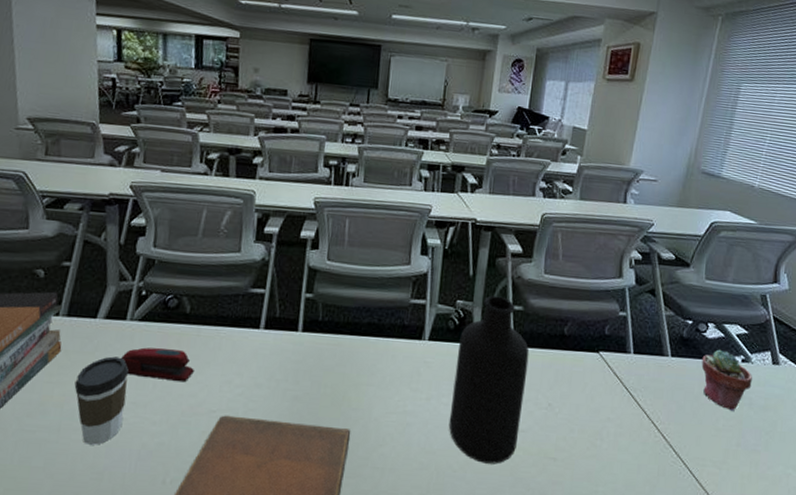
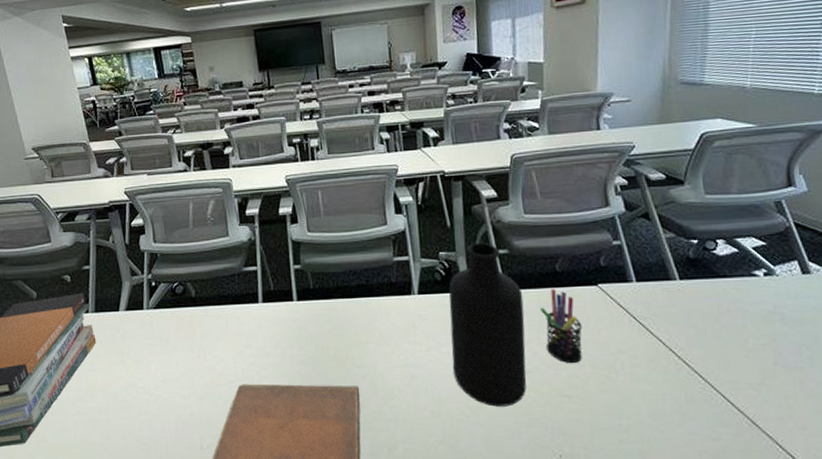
coffee cup: present [74,356,130,446] -> none [112,342,158,421]
stapler: present [121,347,194,382] -> none [146,330,209,359]
pen holder: none [542,351,579,427] -> present [539,289,582,364]
potted succulent: present [701,349,752,411] -> none [716,265,781,329]

